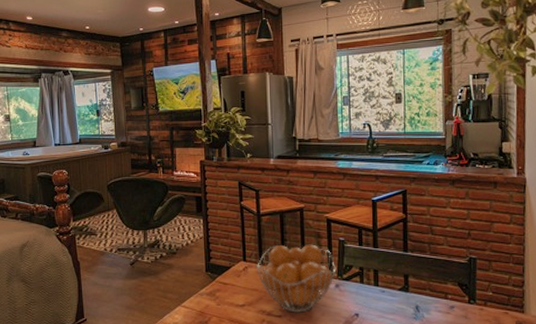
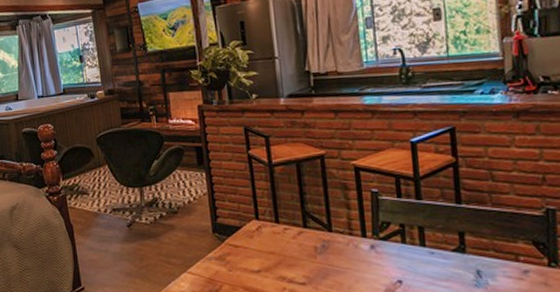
fruit basket: present [256,244,336,313] -> none [271,197,370,279]

